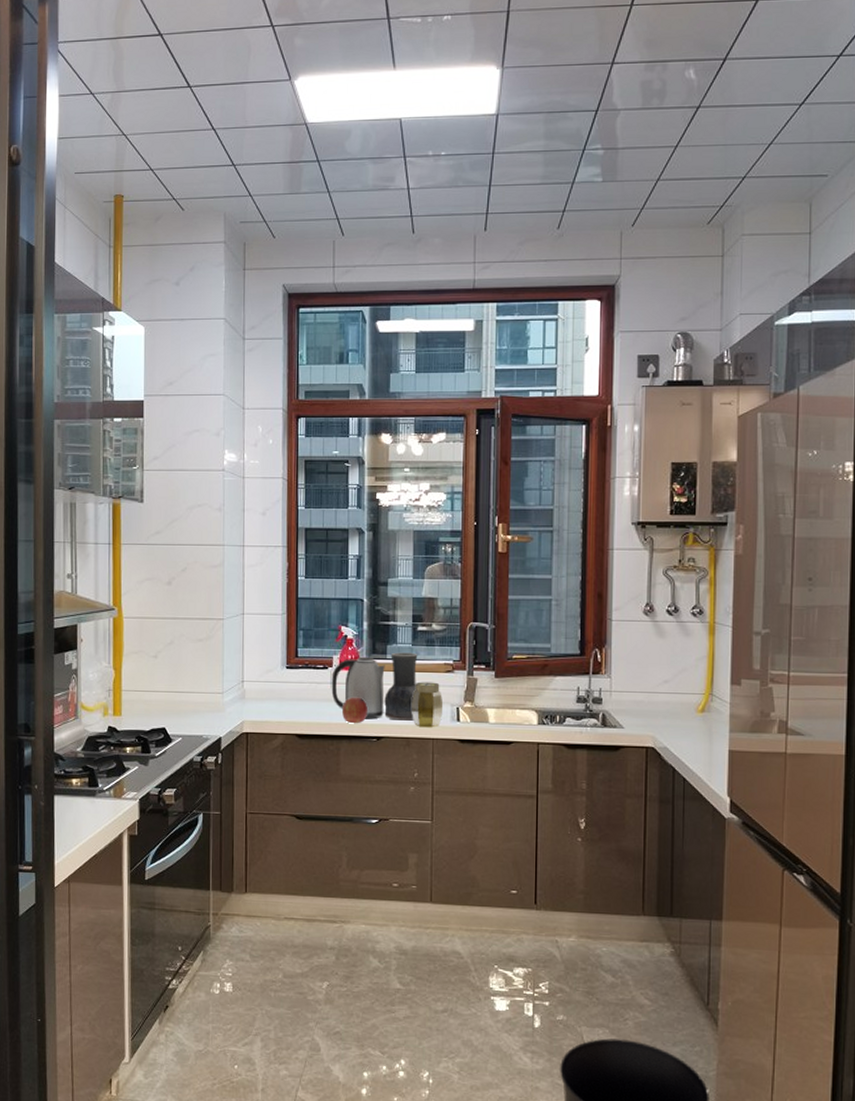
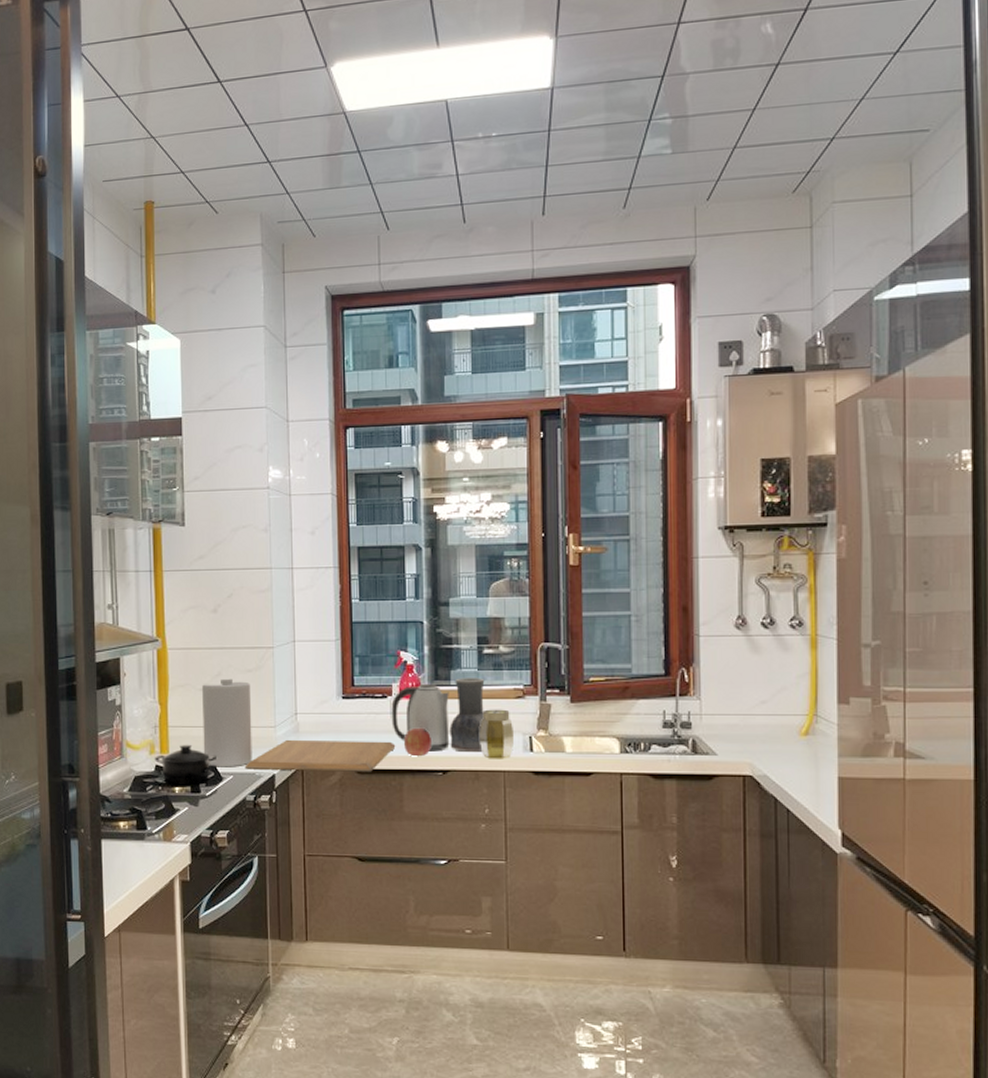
saucepan: none [107,707,168,748] -> present [154,744,218,787]
paper towel holder: none [154,647,201,730] -> present [202,678,252,767]
chopping board: none [193,705,335,737] -> present [244,739,396,772]

